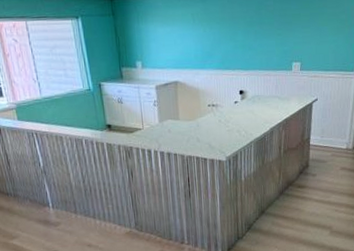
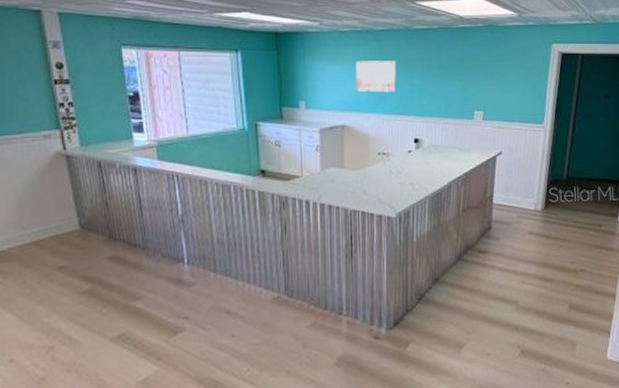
wall art: none [184,19,222,50] -> present [356,61,396,93]

